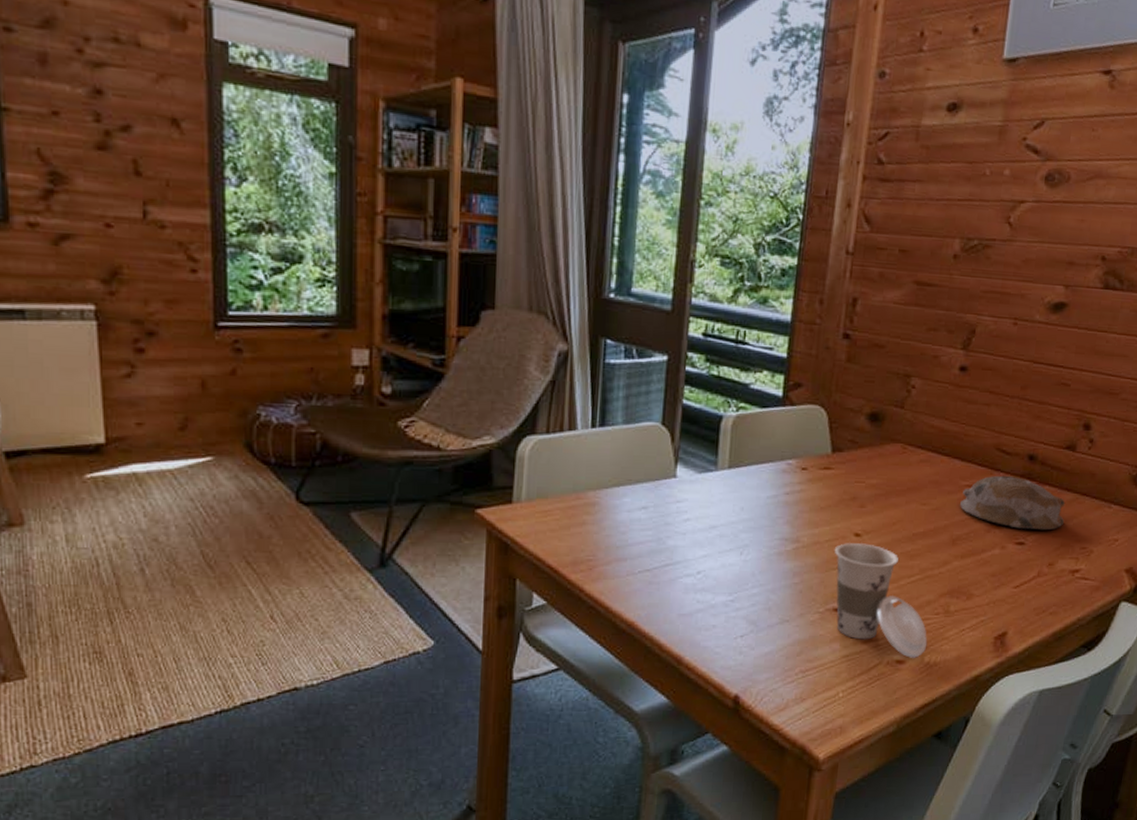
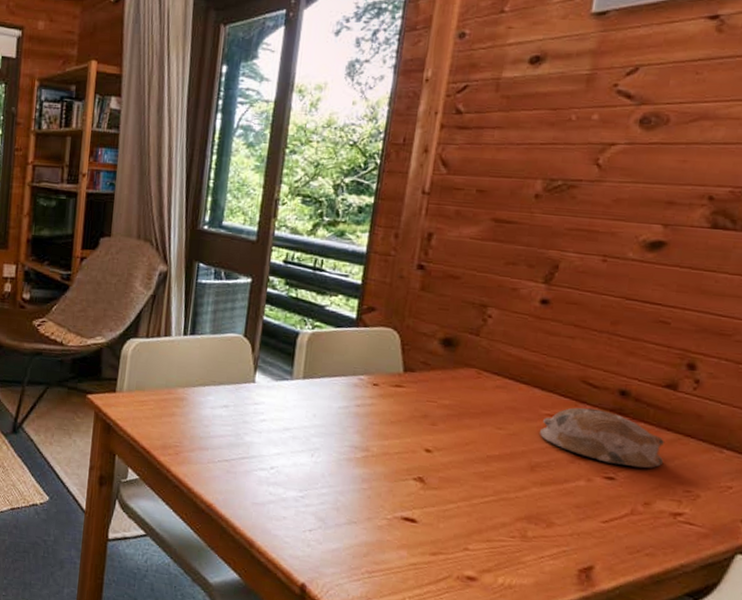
cup: present [835,543,928,658] -> none [404,457,502,578]

